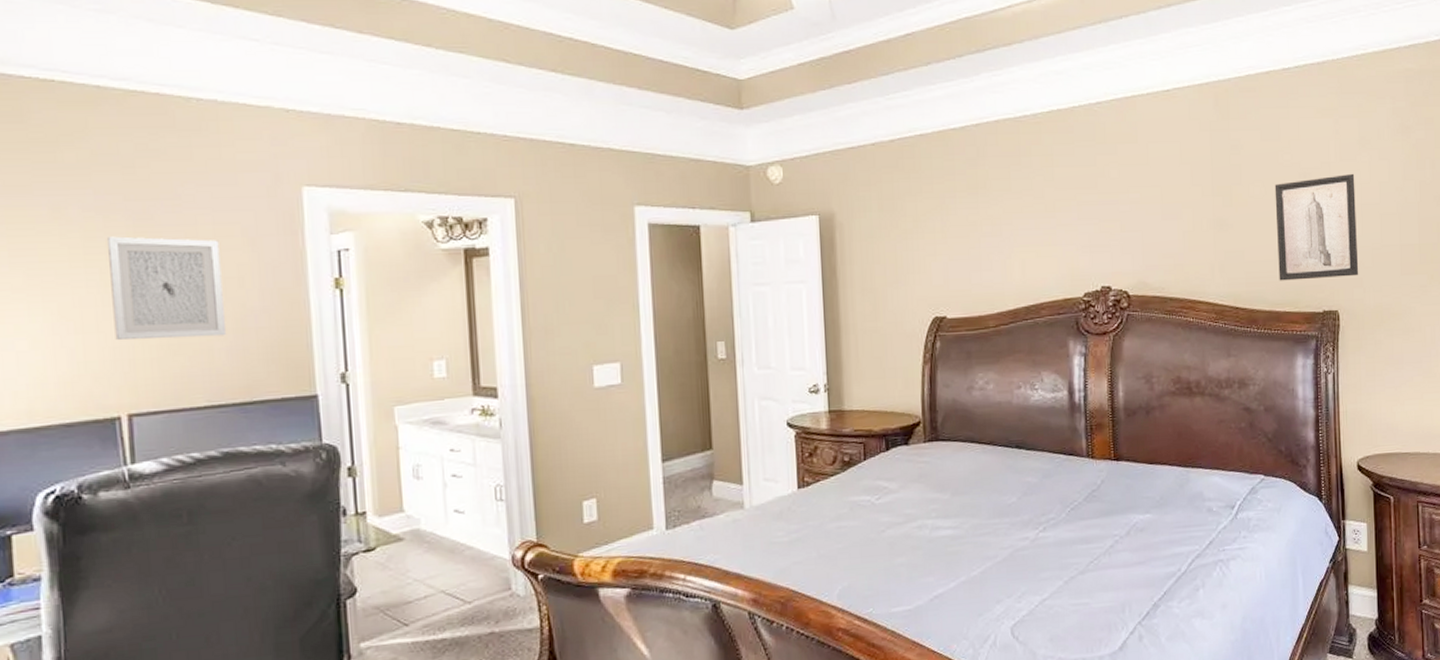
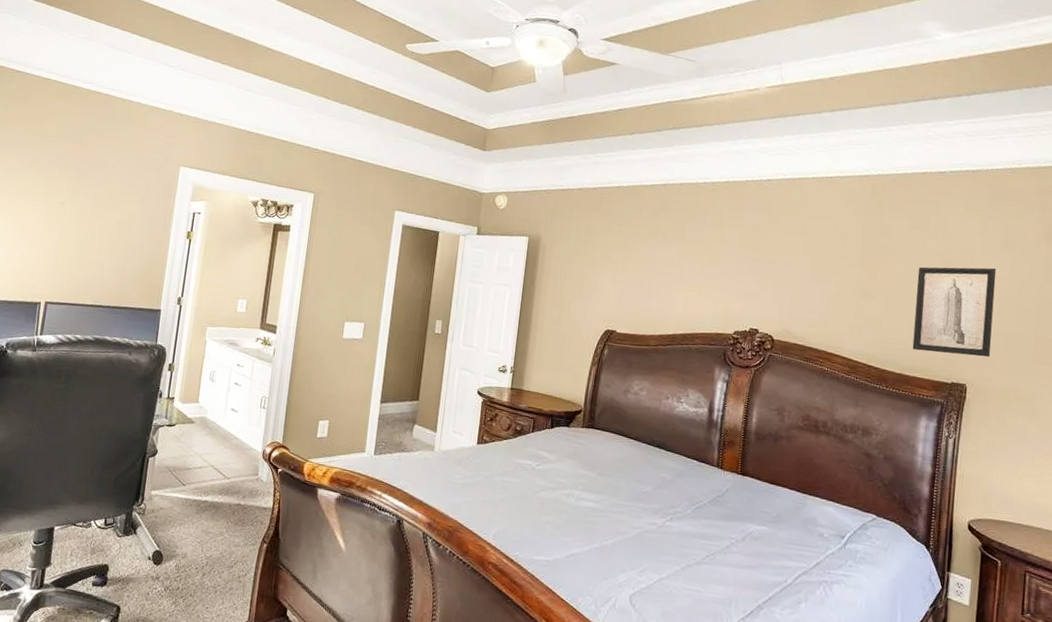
wall art: present [108,236,227,340] -> none [49,183,123,260]

